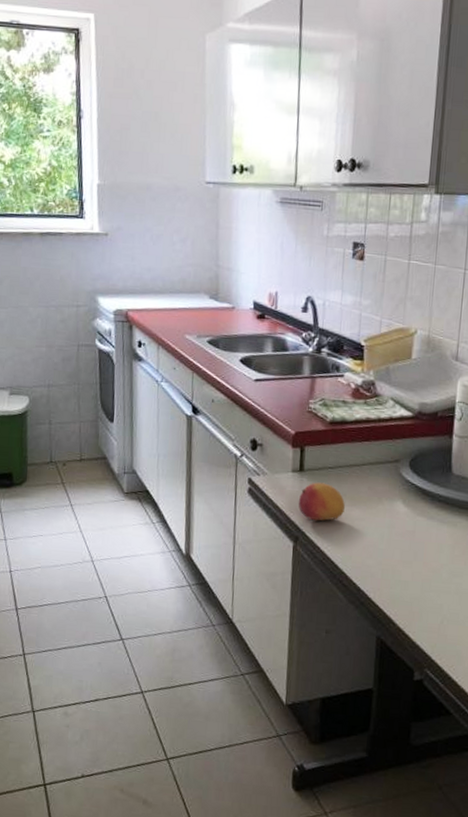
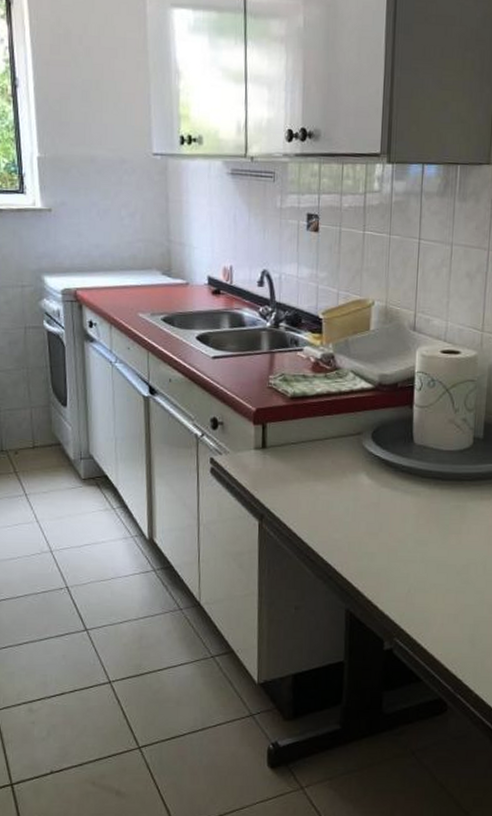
fruit: present [298,482,345,521] -> none [262,458,309,498]

